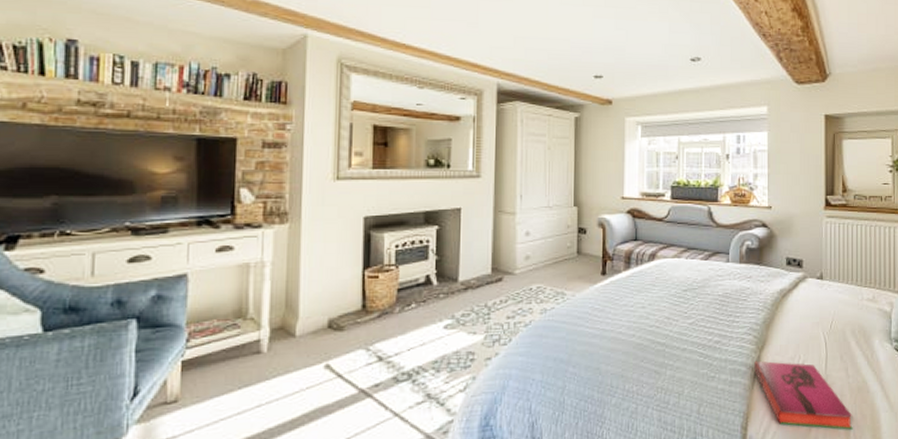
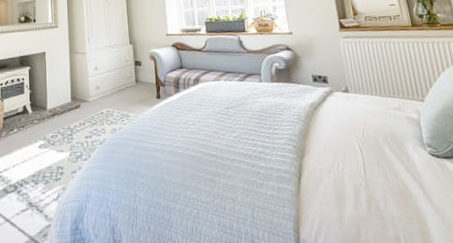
hardback book: present [753,361,853,430] -> none [296,168,402,233]

